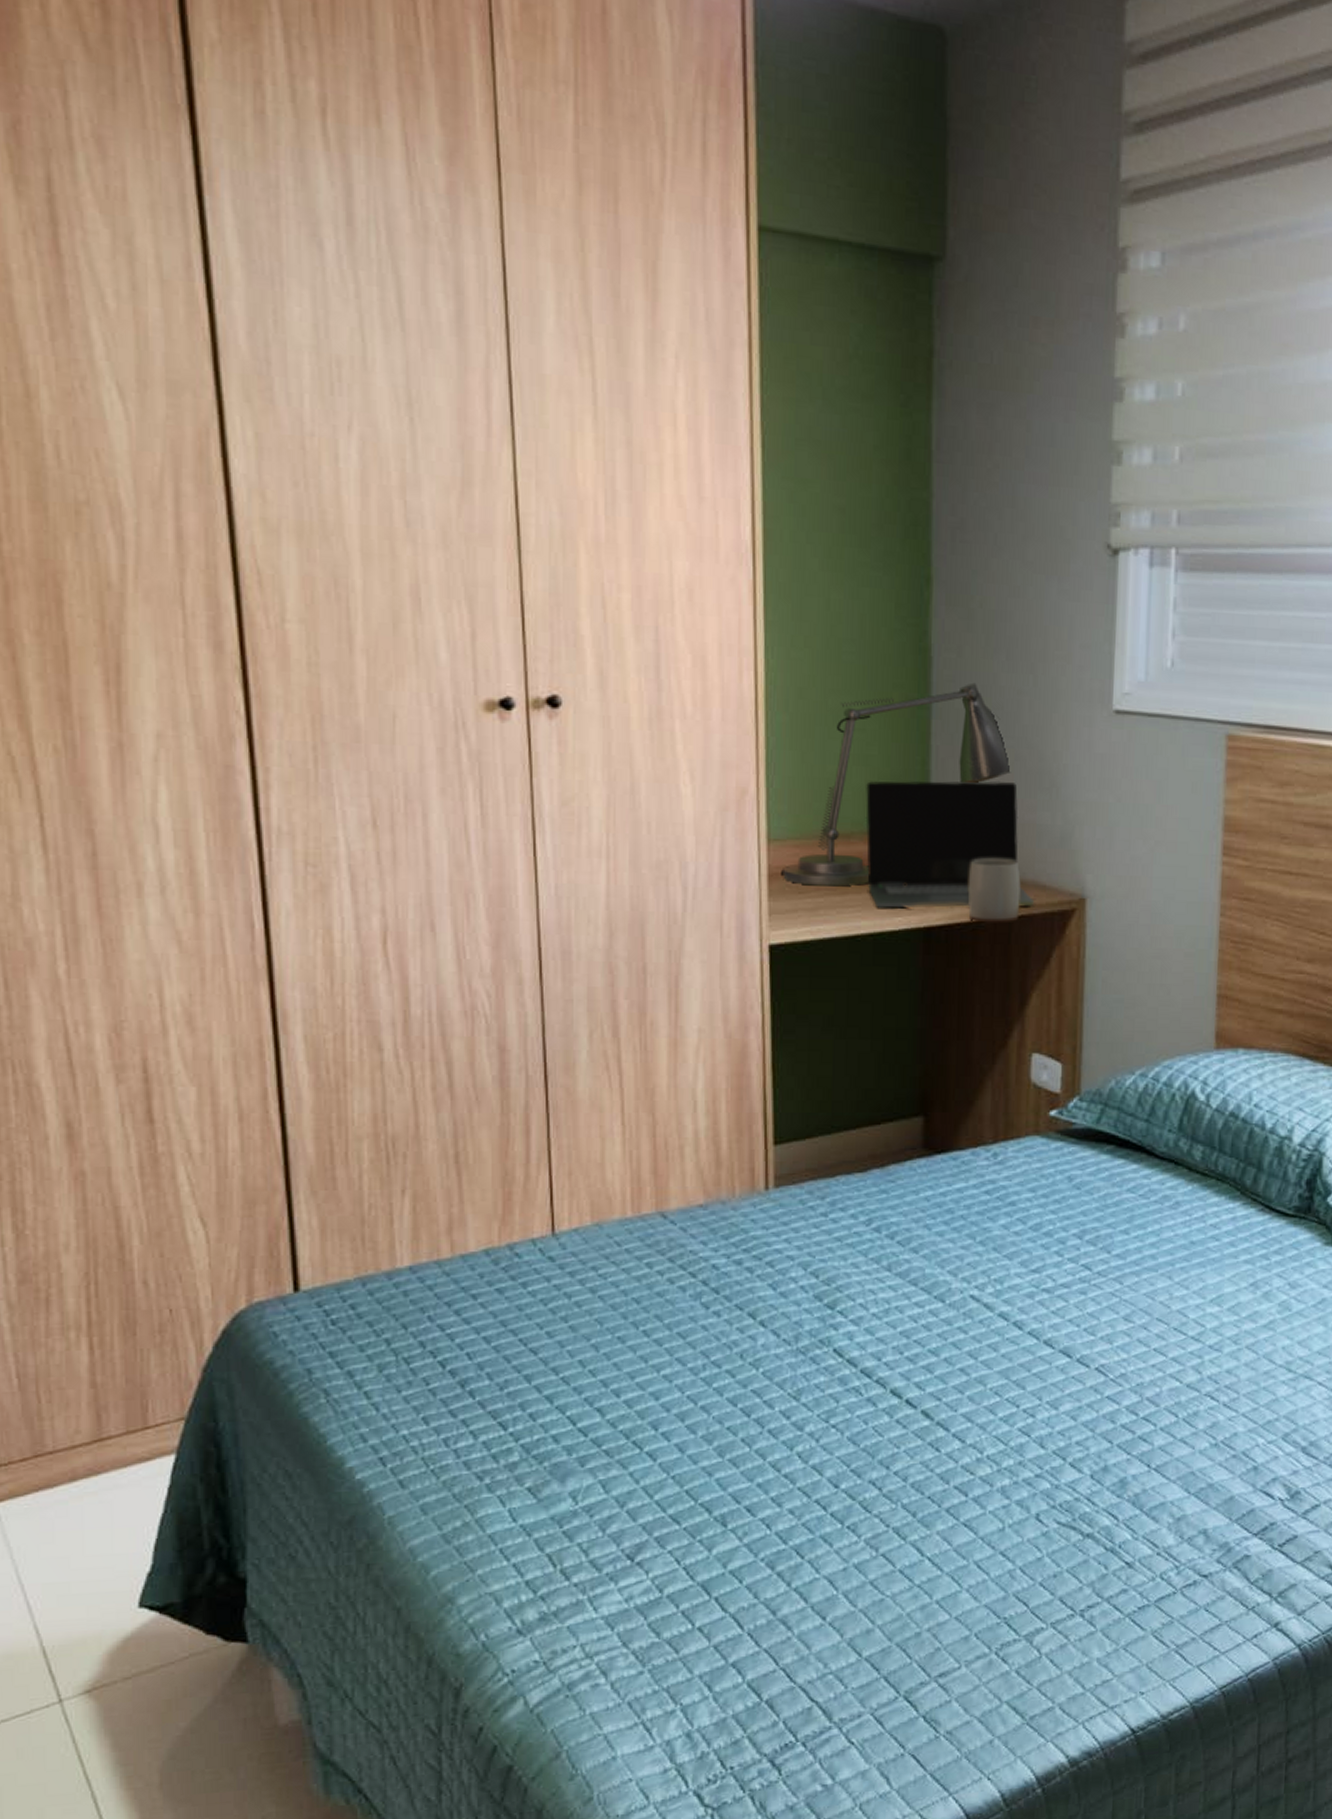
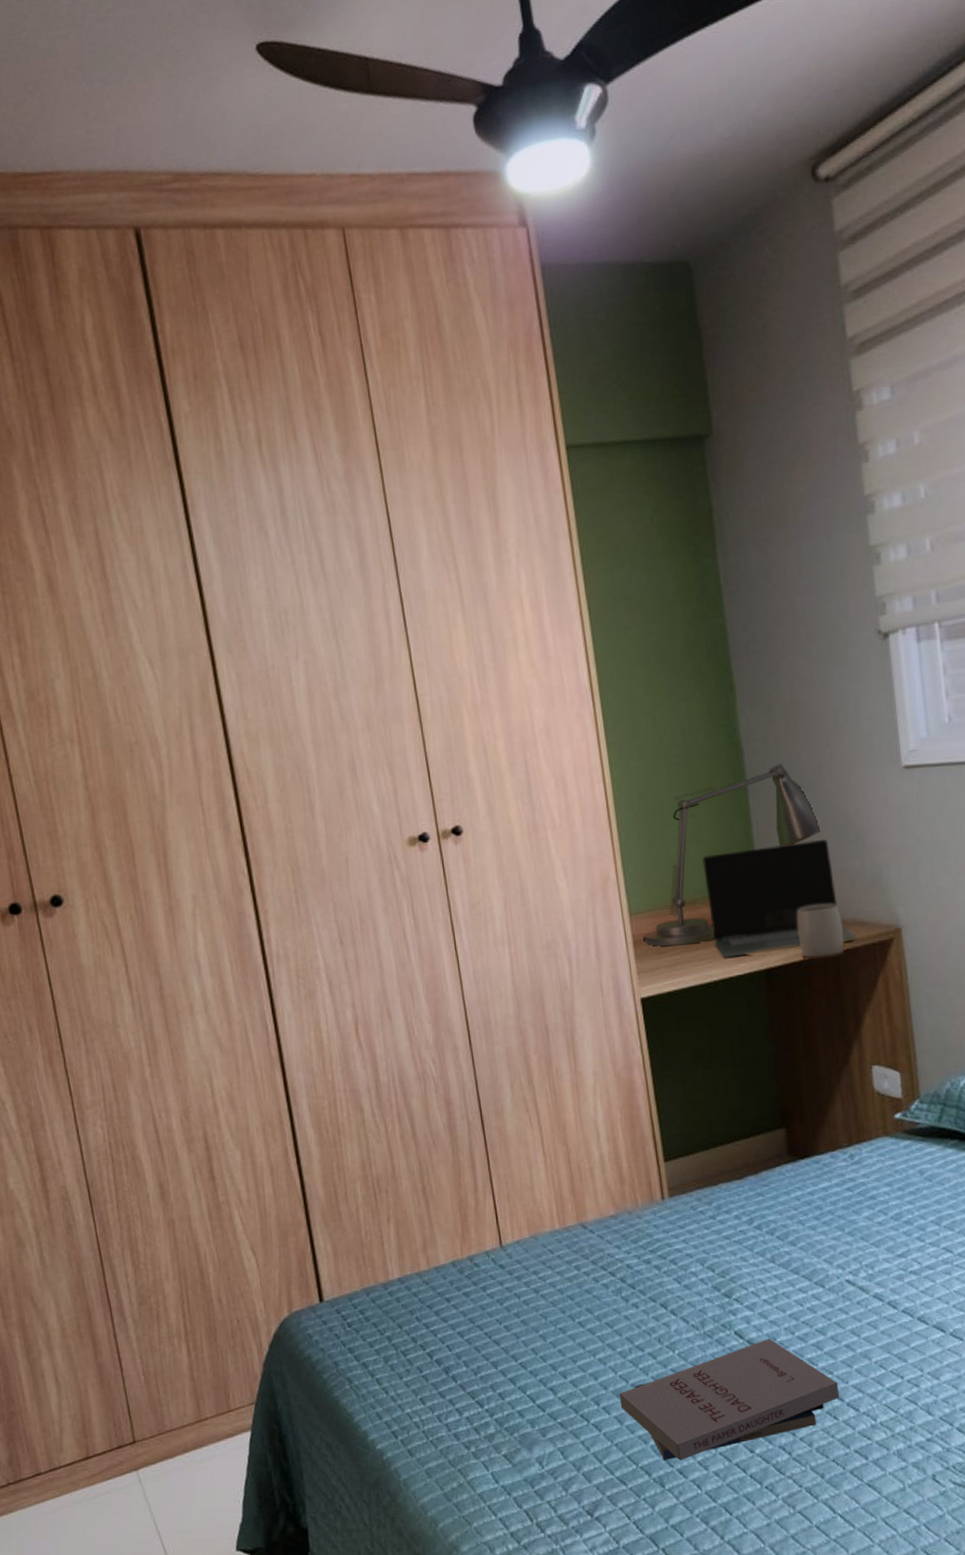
books: none [684,1358,946,1496] -> present [619,1339,840,1461]

